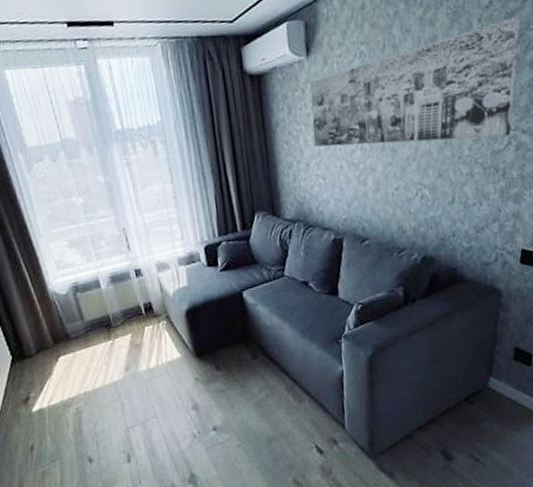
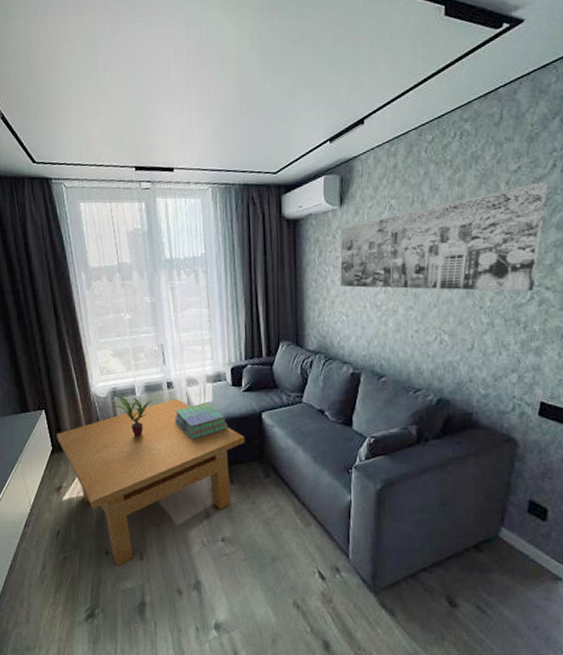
table: none [14,286,228,473] -> present [56,398,245,566]
potted plant: none [75,291,122,333] -> present [112,396,154,436]
stack of books: none [147,287,208,329] -> present [174,402,228,440]

